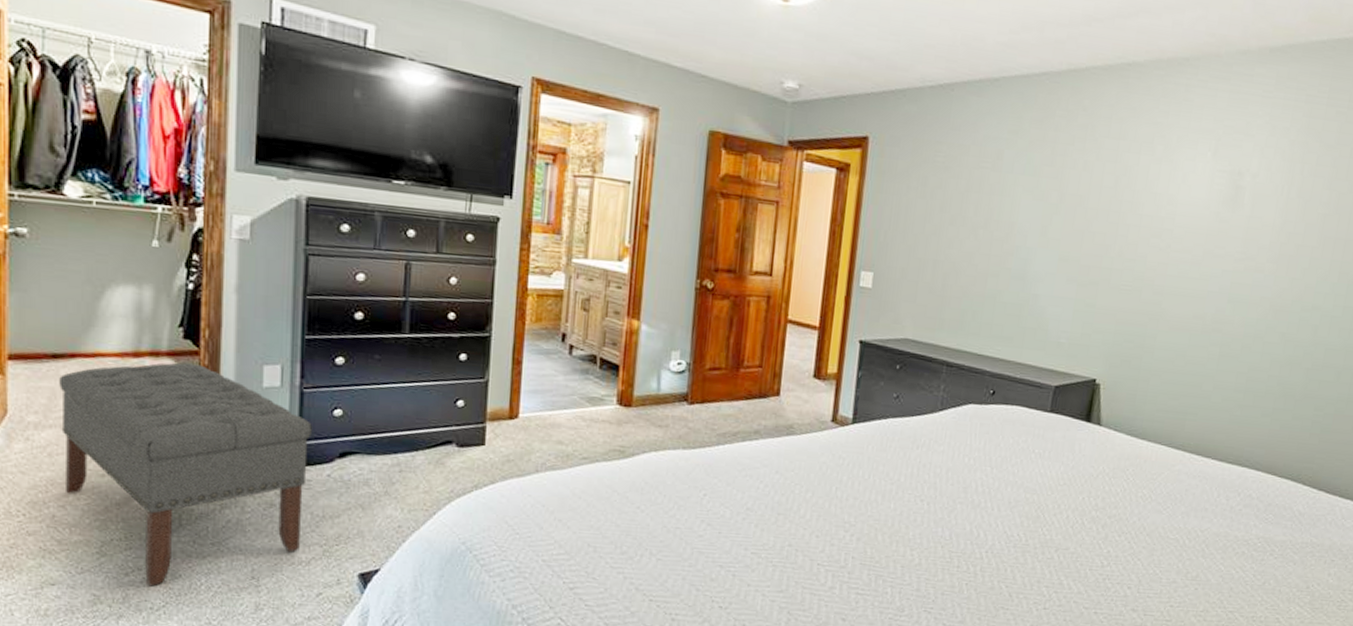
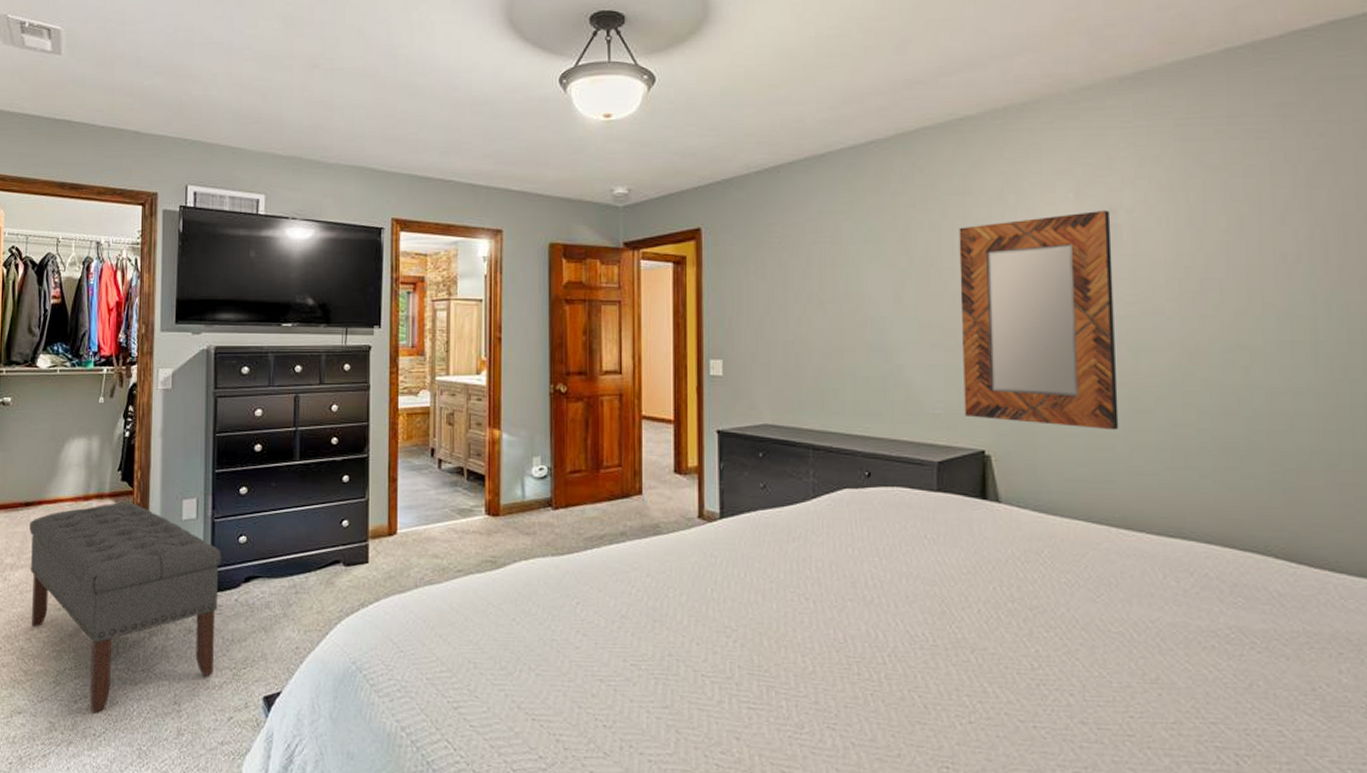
home mirror: none [1084,170,1238,371] -> present [959,209,1119,431]

